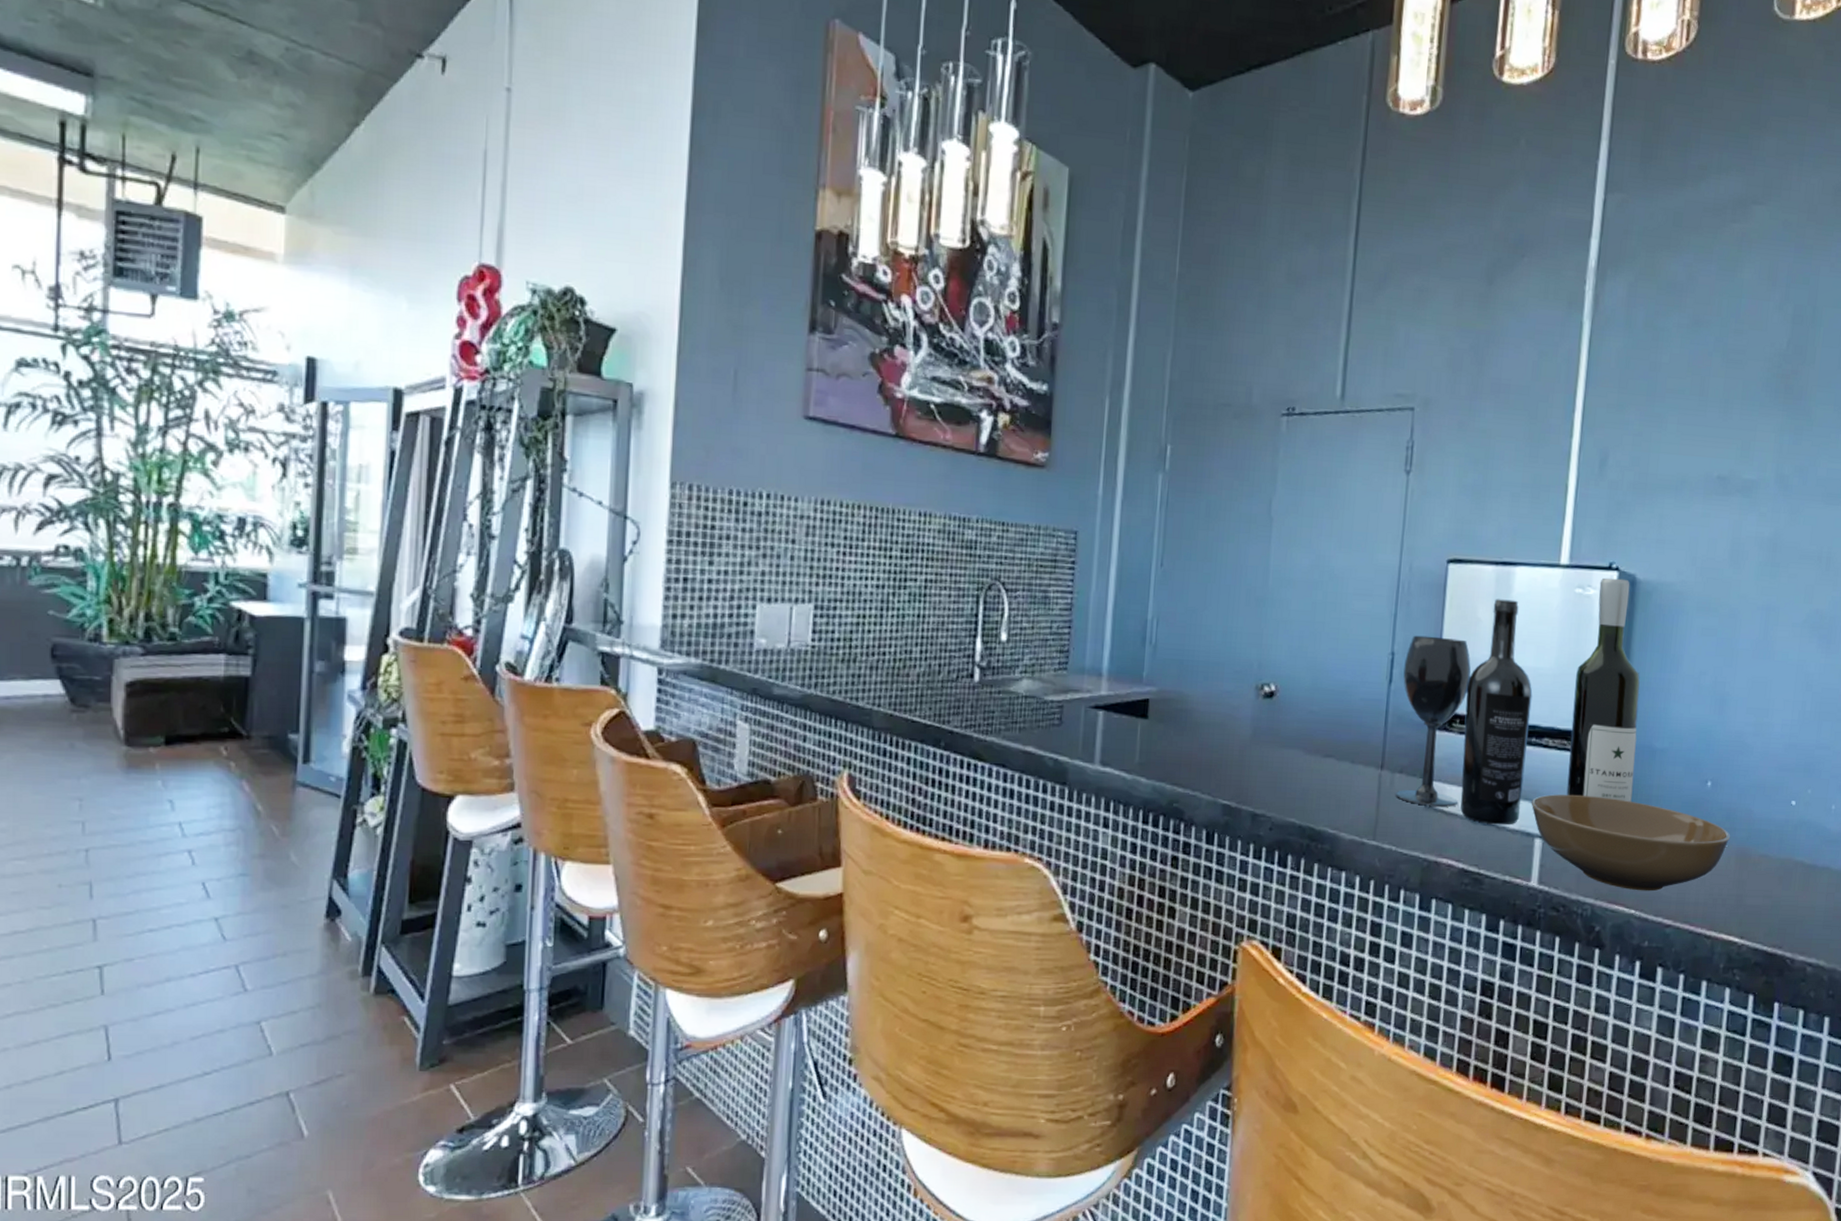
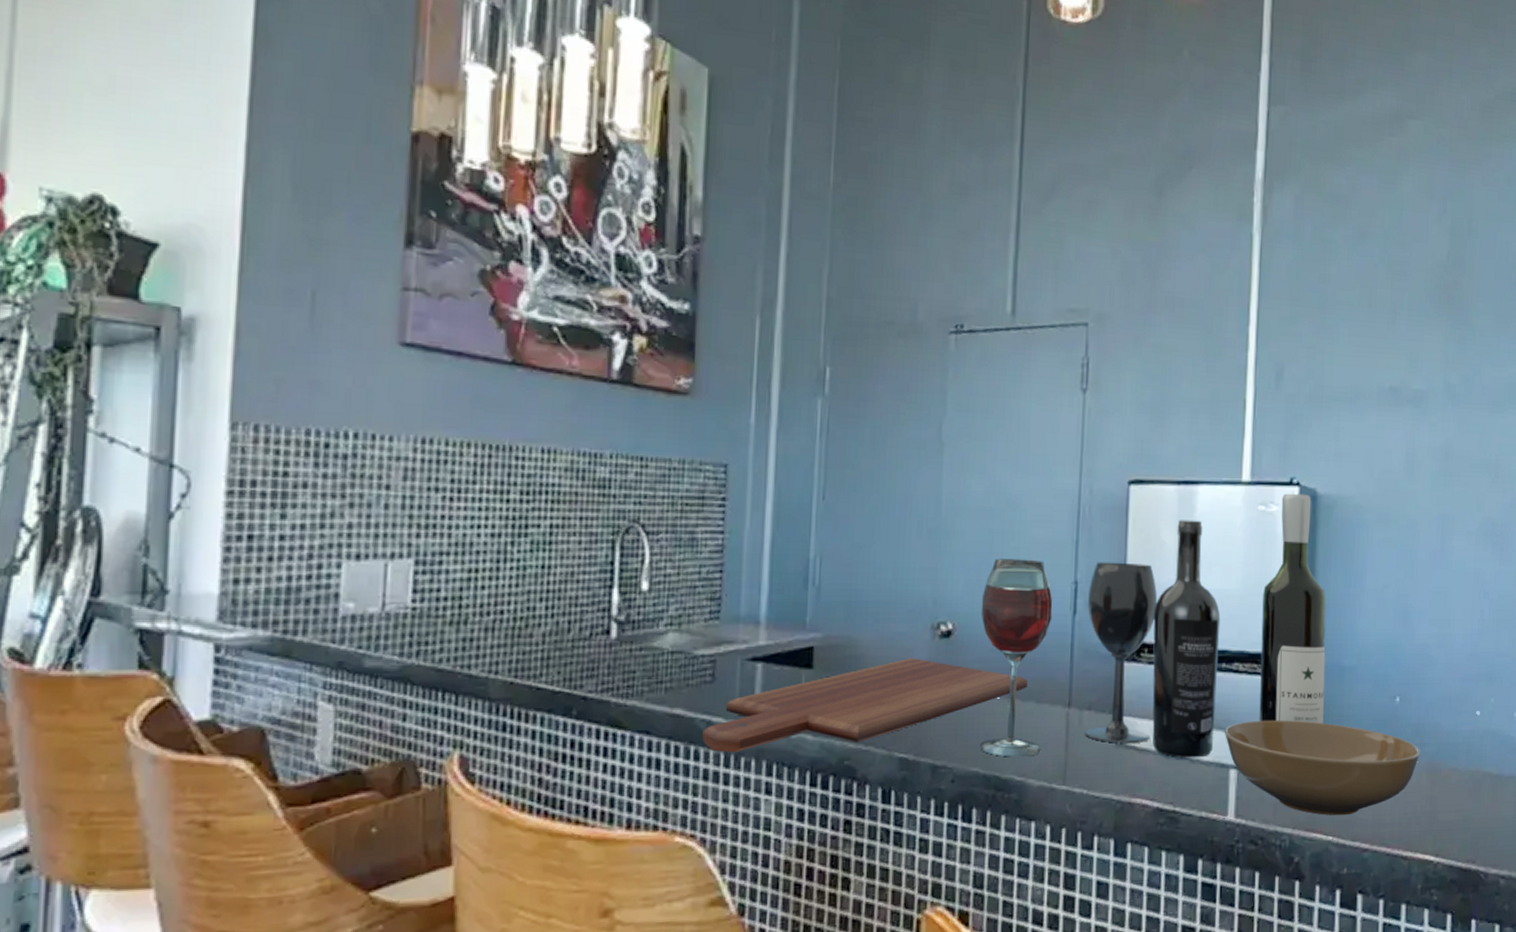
cutting board: none [1050,715,1344,789] -> present [702,658,1028,753]
wineglass: none [1297,628,1371,812] -> present [980,559,1053,757]

